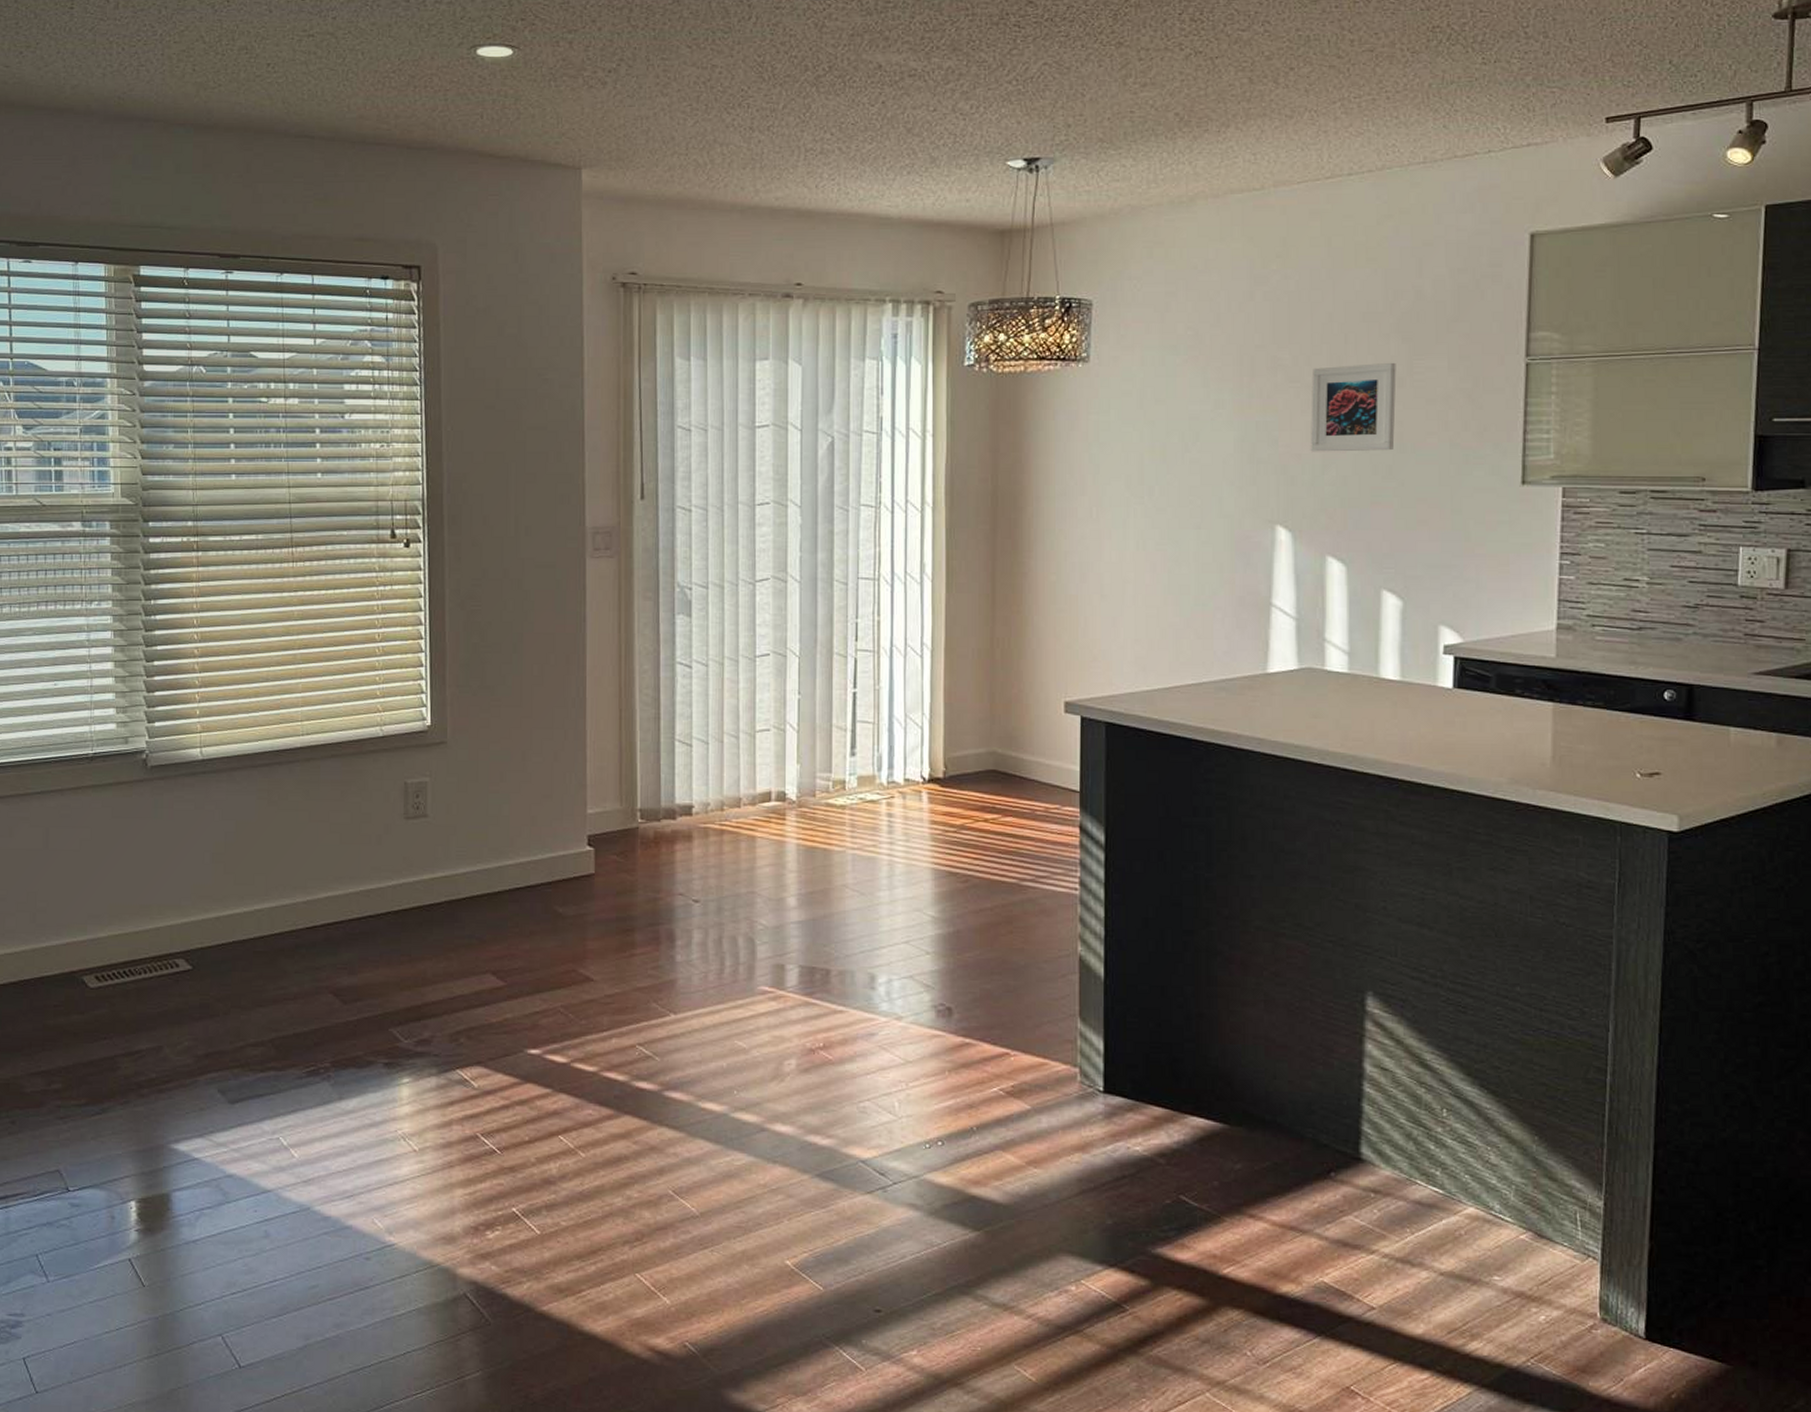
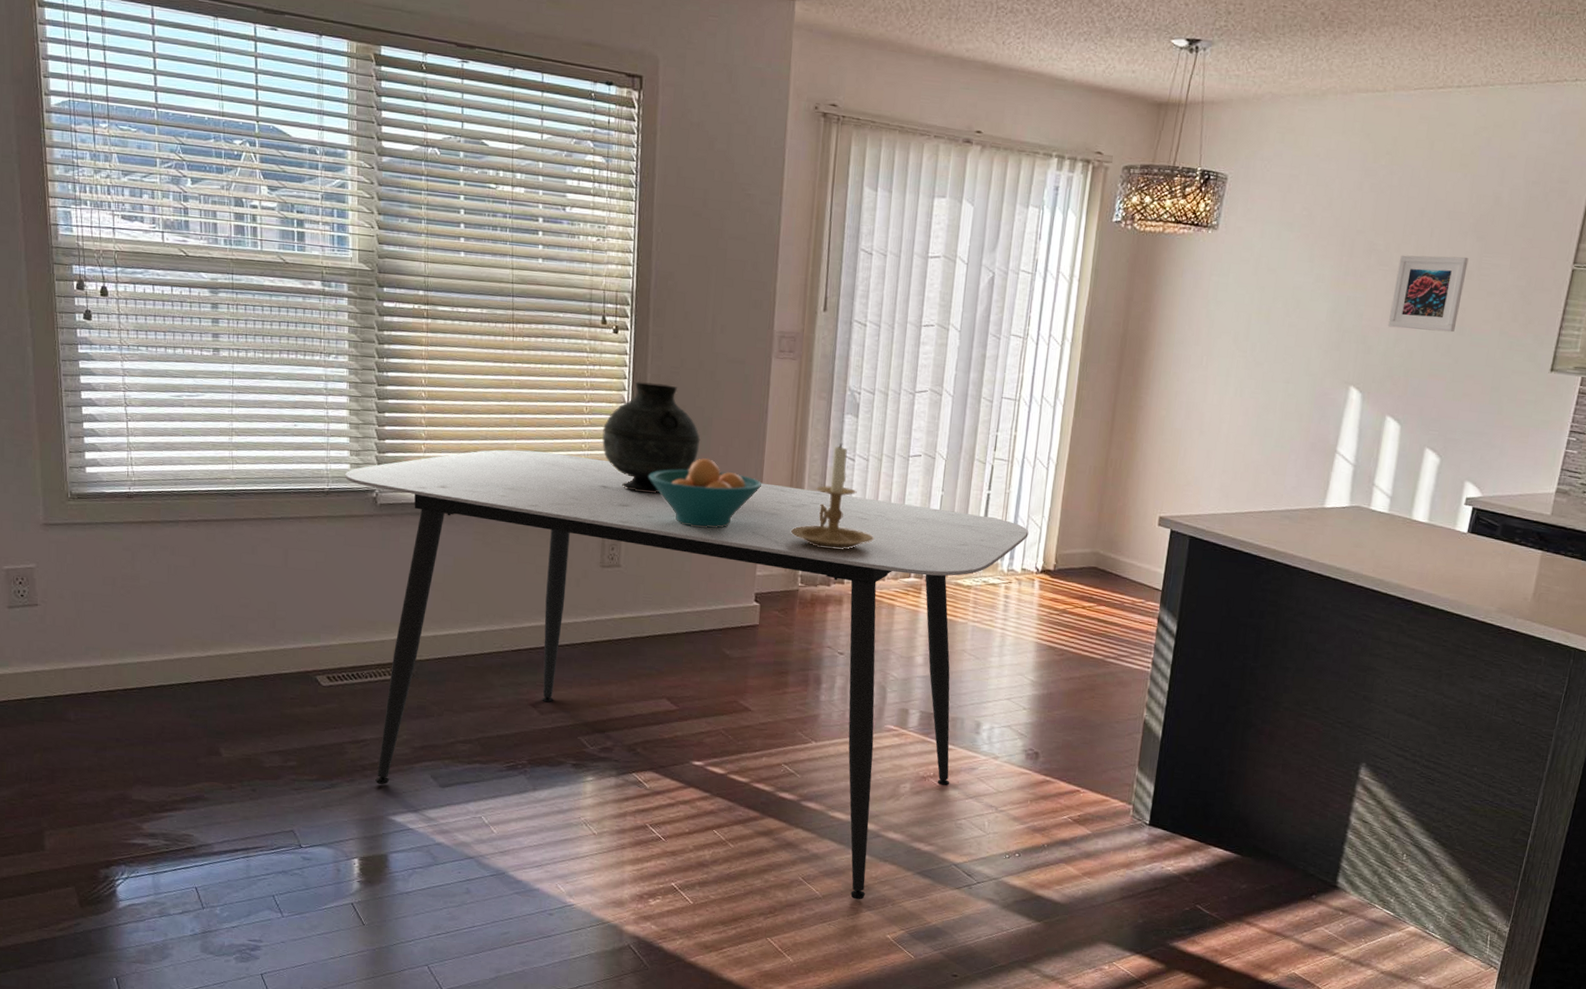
dining table: none [111,690,908,1216] -> present [345,449,1029,900]
vase: none [397,599,511,725] -> present [601,382,701,493]
fruit bowl: none [454,680,586,762] -> present [649,458,762,528]
candle holder: none [624,647,723,775] -> present [791,442,874,550]

